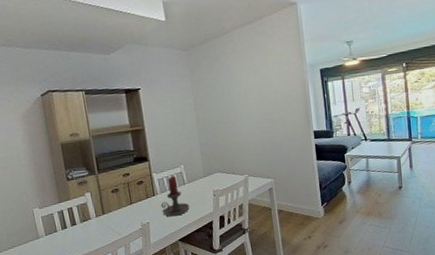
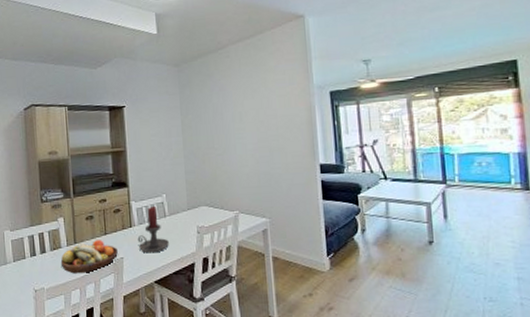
fruit bowl: none [91,209,144,241] -> present [60,240,118,274]

